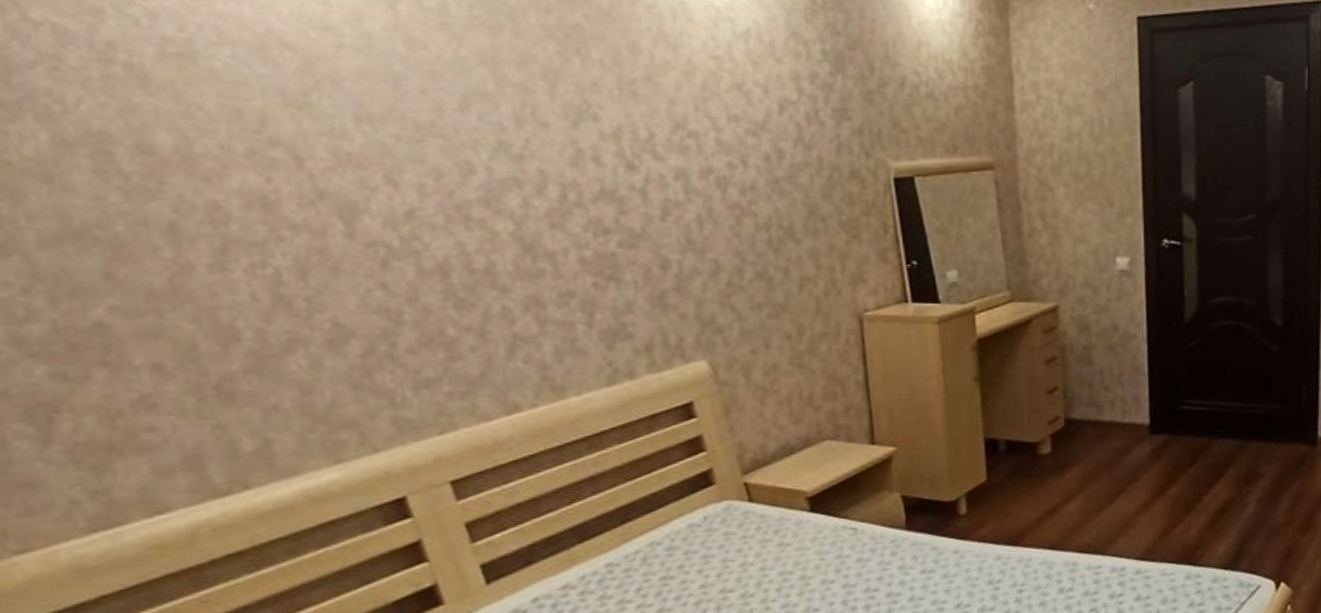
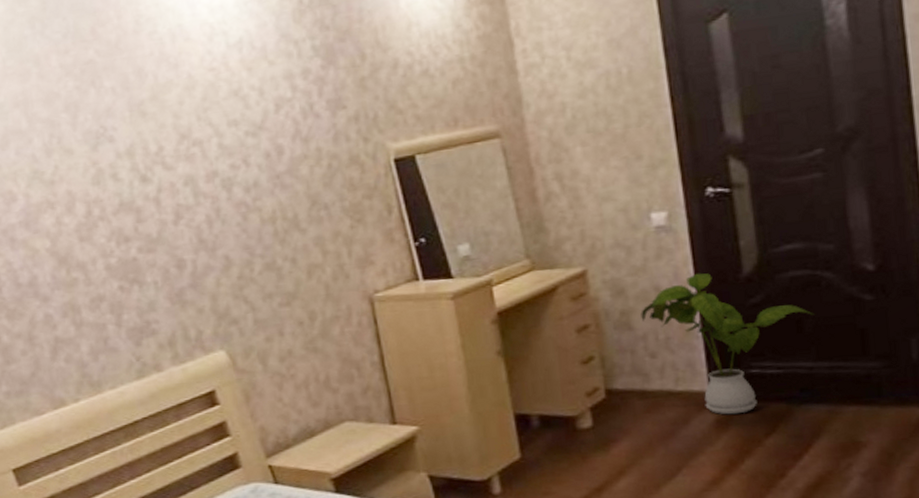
house plant: none [1100,316,1235,446] -> present [641,273,815,415]

